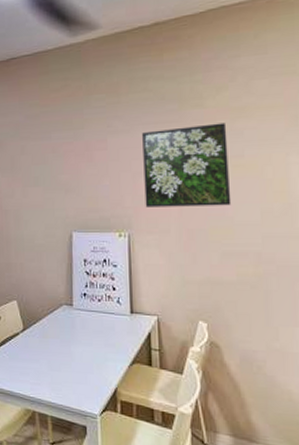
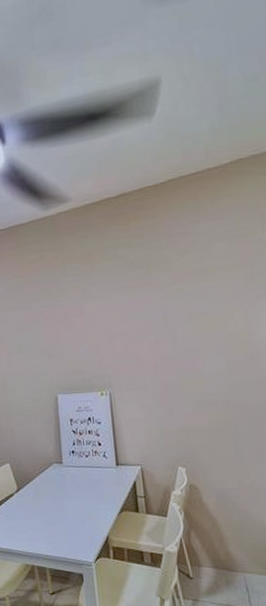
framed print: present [142,123,232,208] -> none [116,284,201,367]

